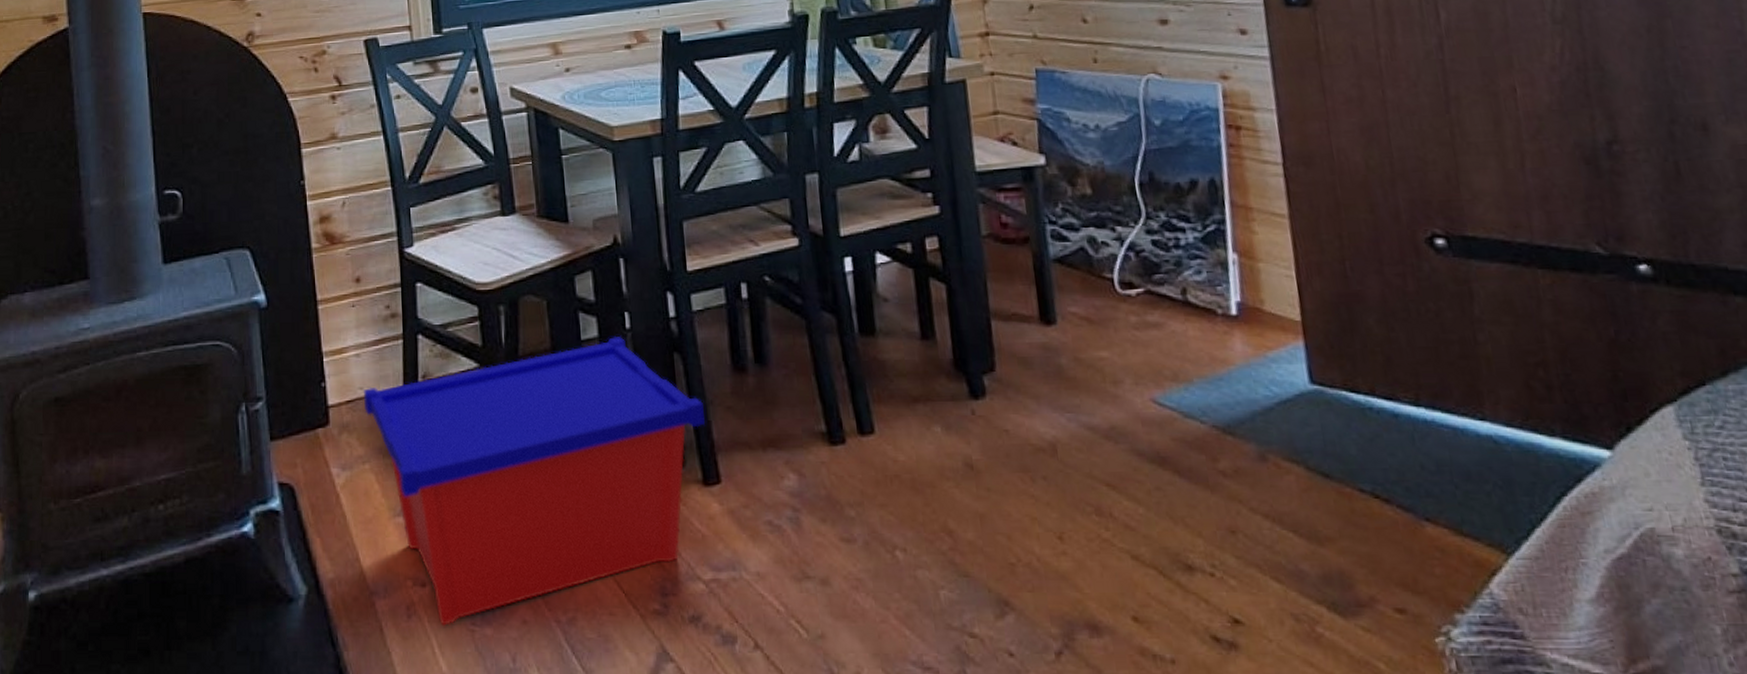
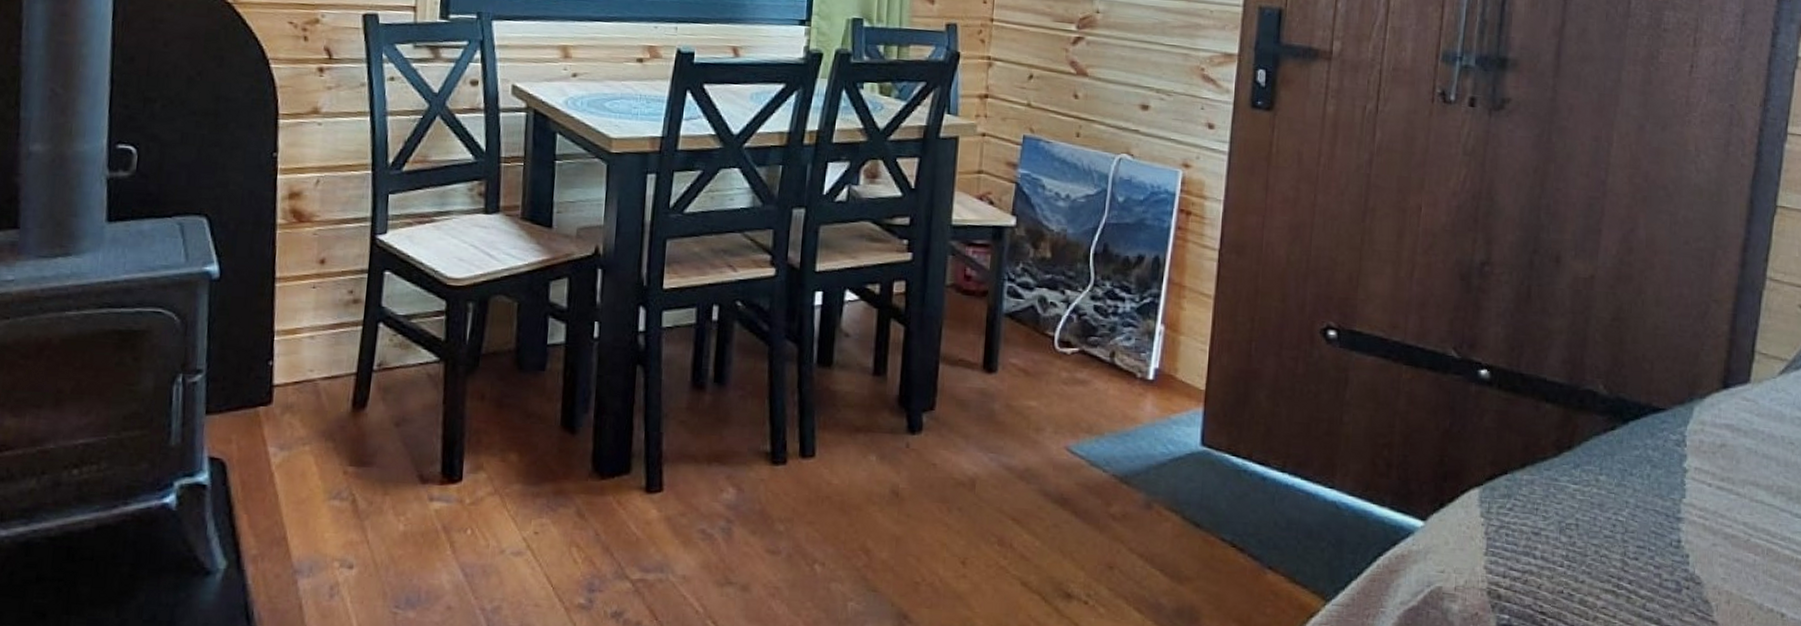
storage bin: present [363,337,705,627] -> none [312,344,658,608]

